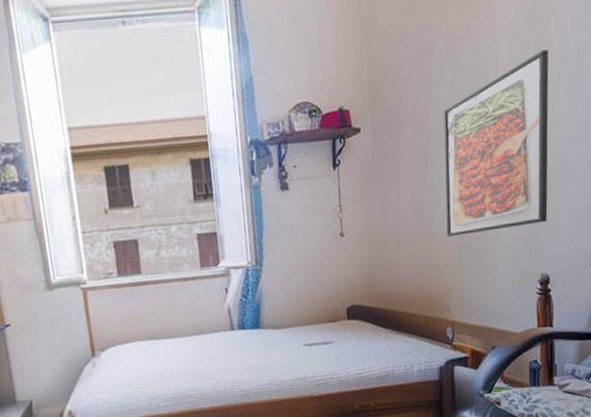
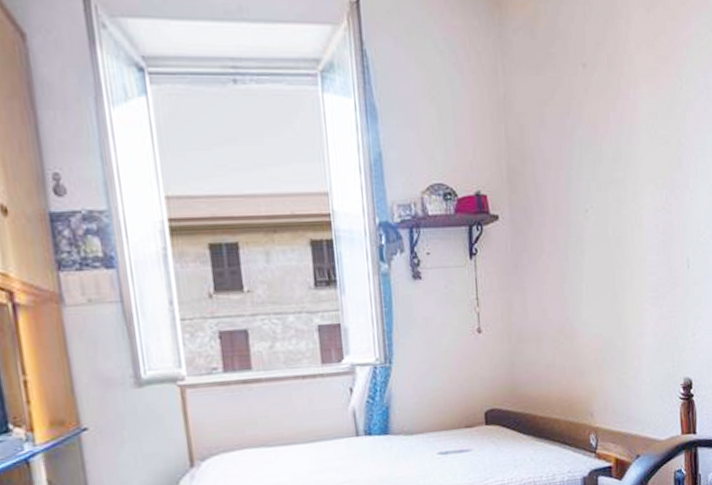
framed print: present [443,50,549,237] -> none [584,146,689,336]

